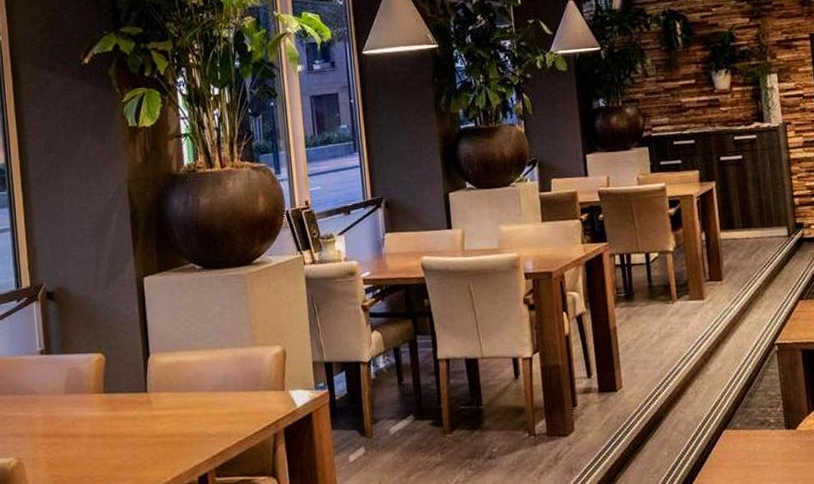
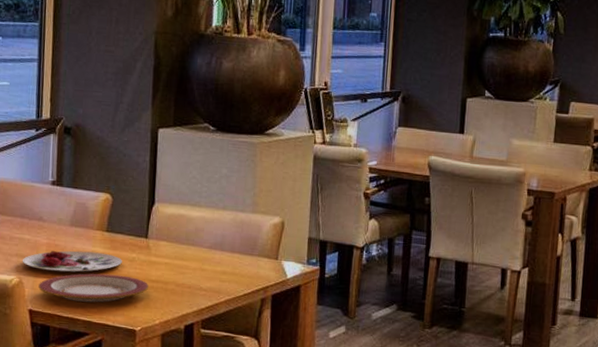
plate: none [18,416,124,446] -> present [22,250,122,273]
plate: none [39,436,156,473] -> present [38,273,149,303]

